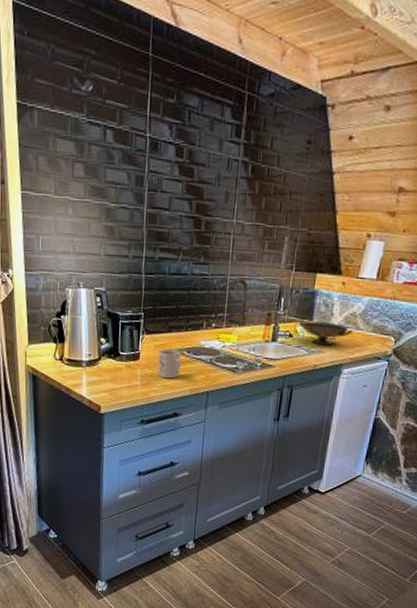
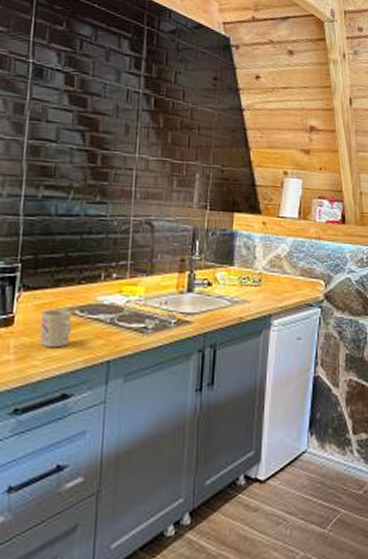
decorative bowl: present [299,321,353,346] -> none [218,266,279,294]

